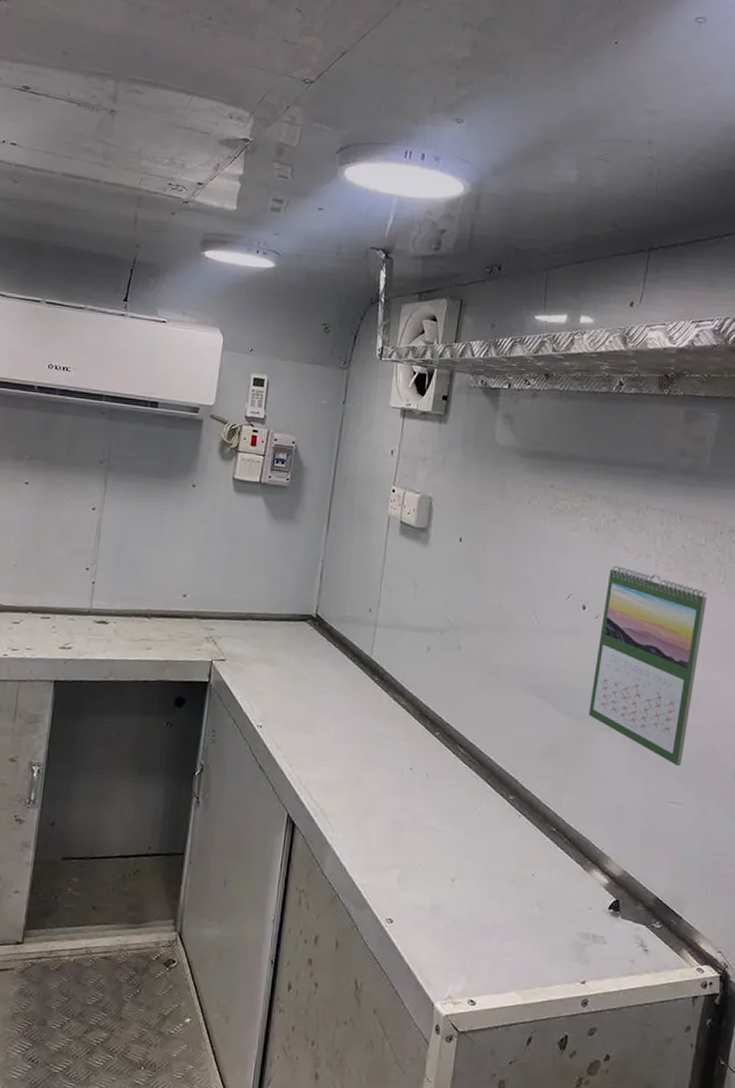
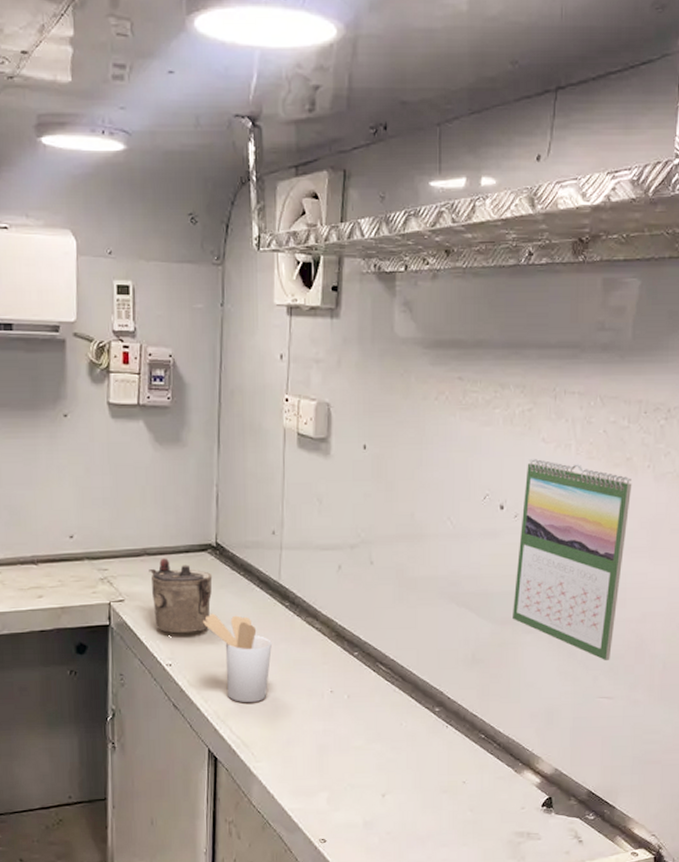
teapot: none [251,624,310,698] -> present [149,558,213,634]
utensil holder: none [296,680,359,772] -> present [203,613,272,703]

